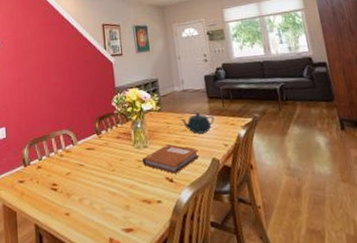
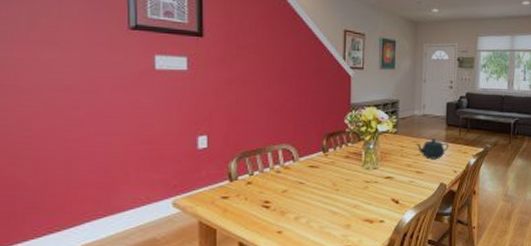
notebook: present [141,144,199,174] -> none [369,167,428,196]

